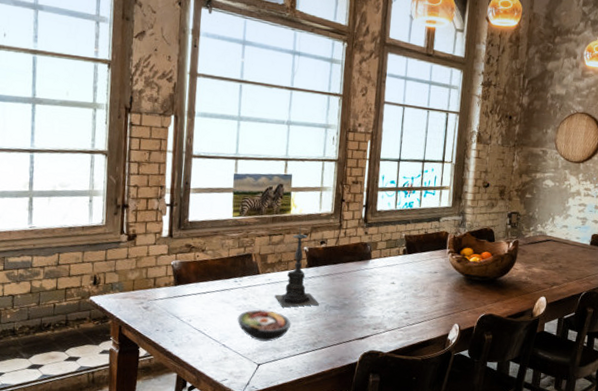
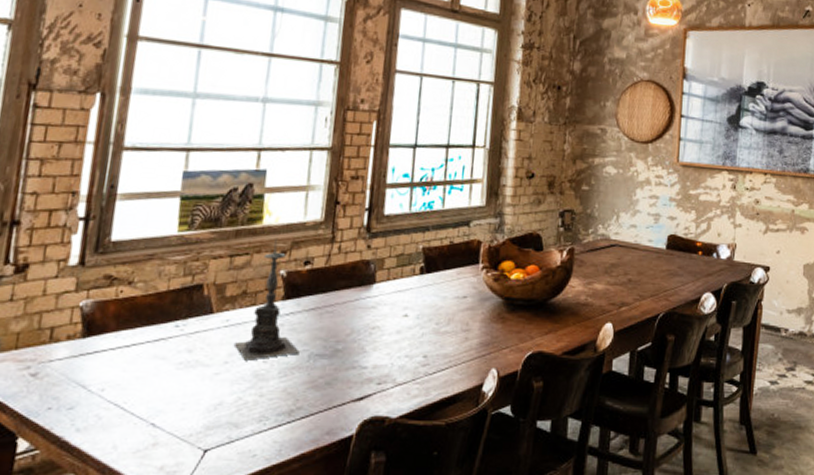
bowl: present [237,309,292,342] -> none [175,366,258,414]

